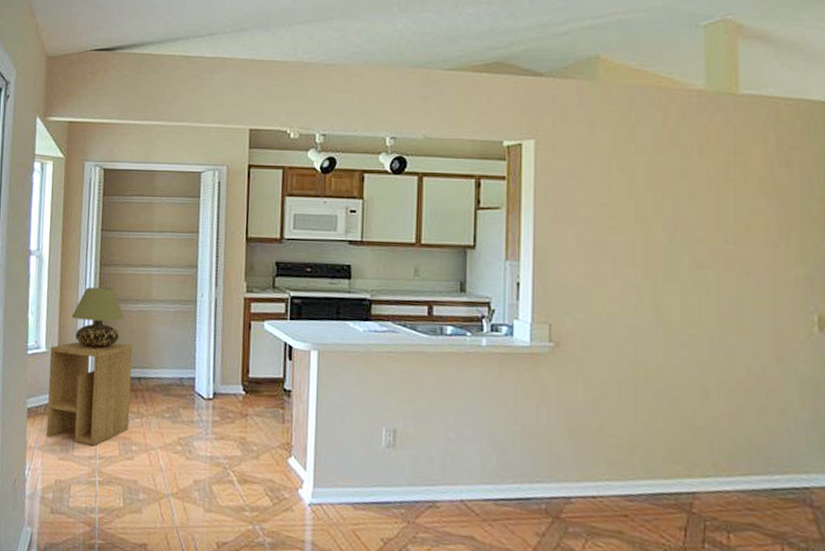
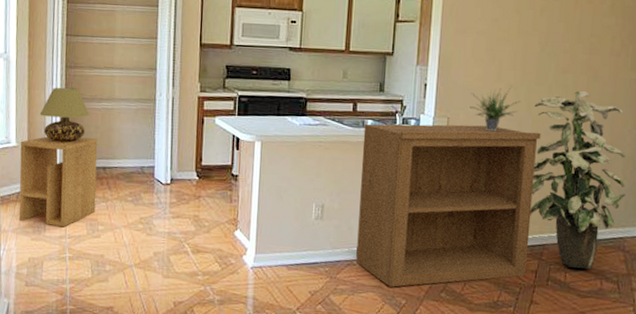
bookshelf: none [438,330,677,540] -> present [355,123,541,287]
potted plant: none [577,285,645,343] -> present [470,86,520,132]
indoor plant: none [664,290,807,529] -> present [530,90,626,269]

